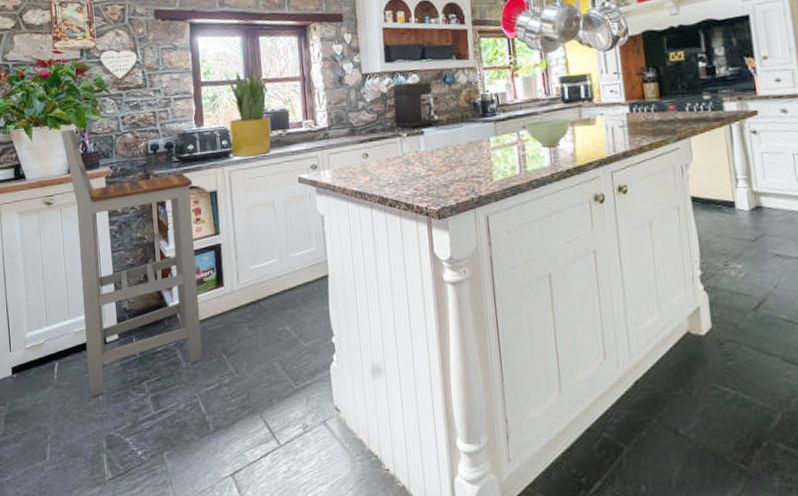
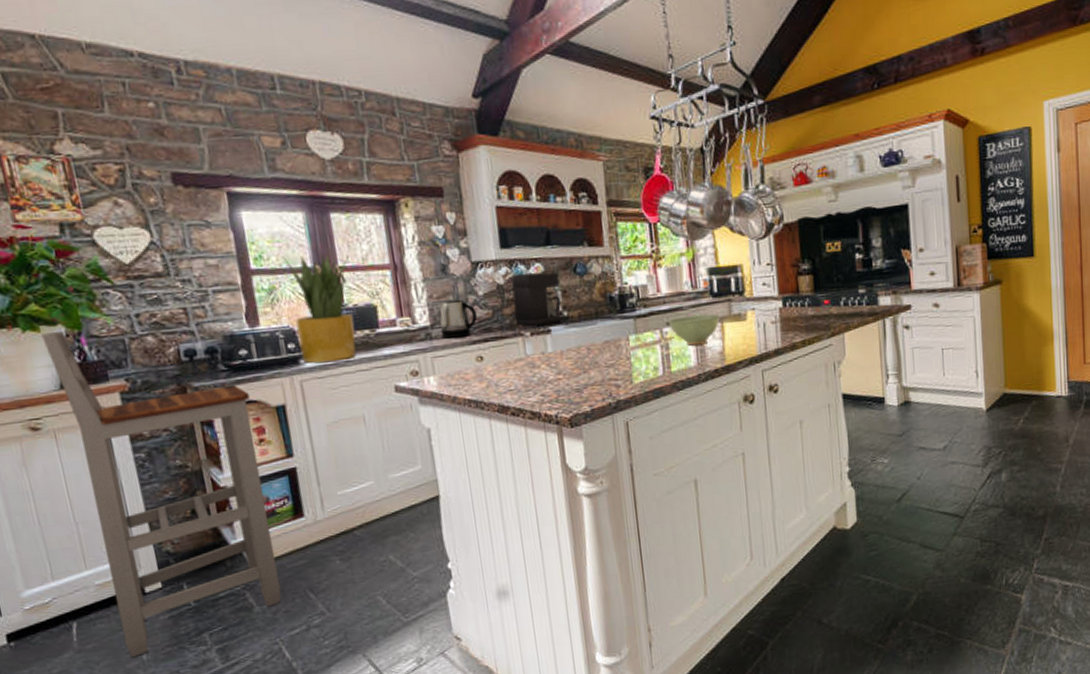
kettle: none [335,104,365,139] -> present [438,298,478,339]

